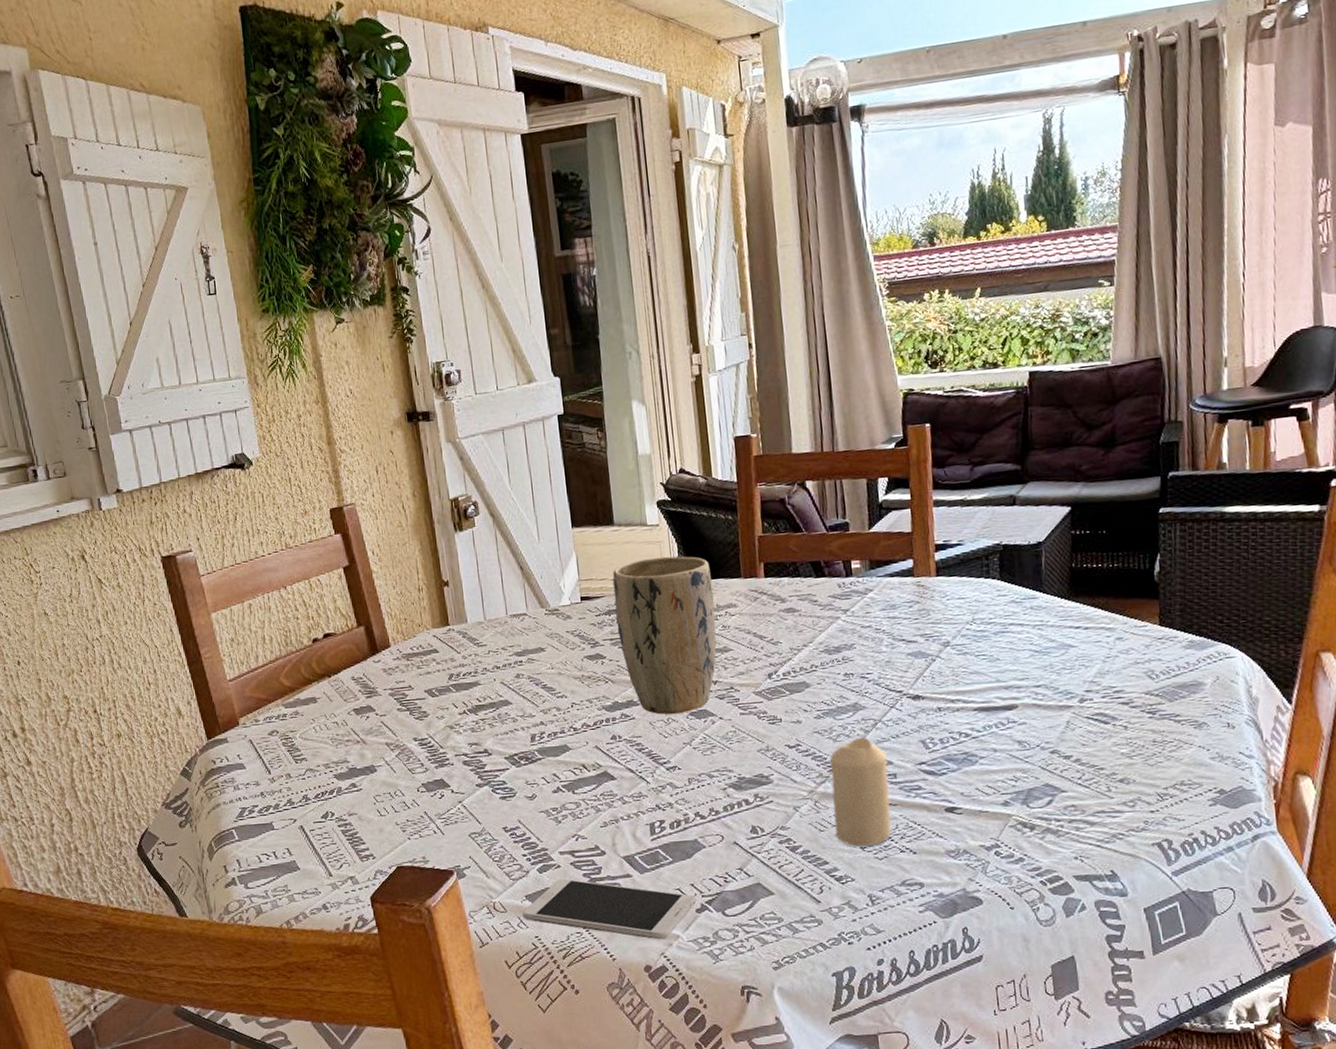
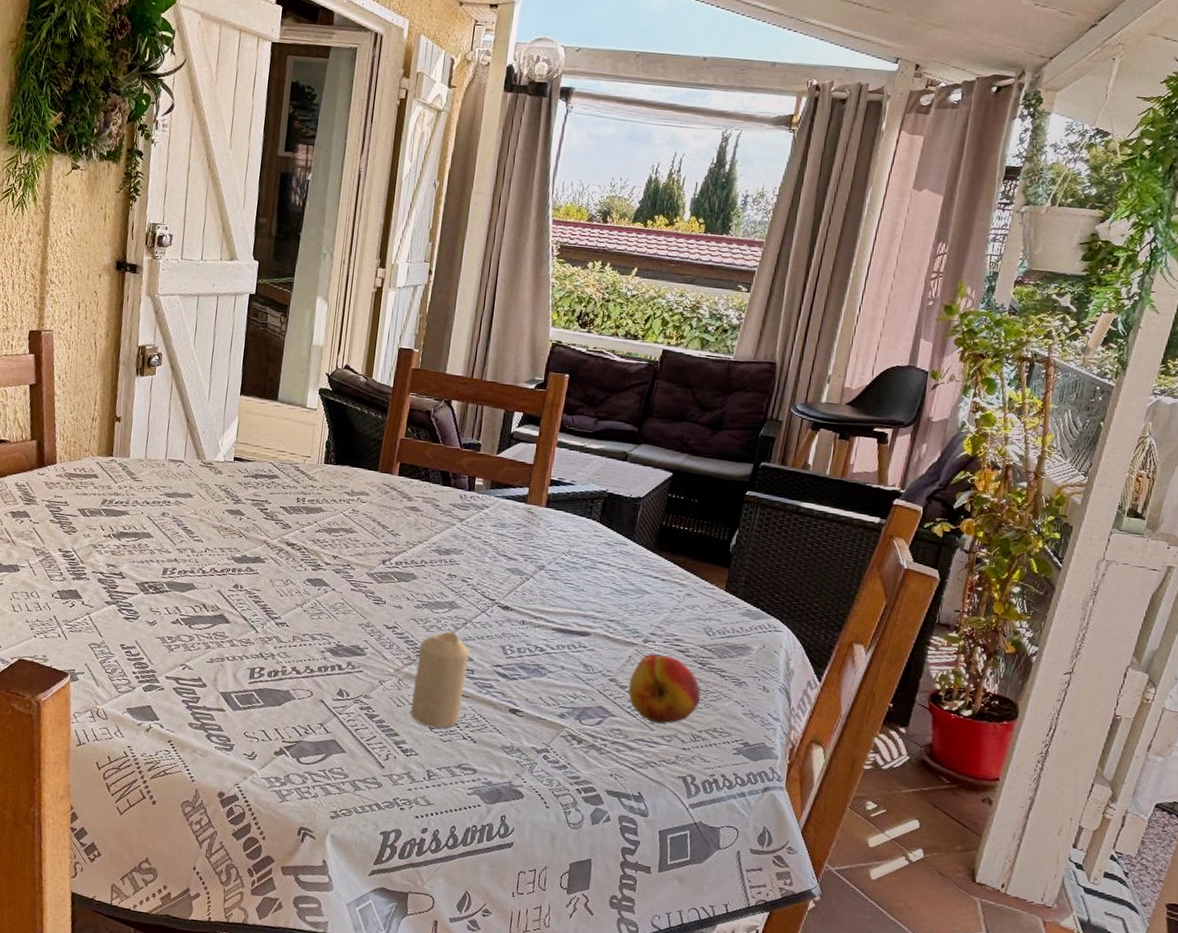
smartphone: present [522,878,697,940] -> none [120,700,277,772]
plant pot: present [612,556,717,715] -> none [260,436,353,578]
fruit: none [1073,711,1159,790] -> present [628,654,701,724]

